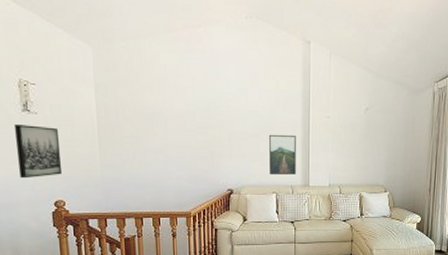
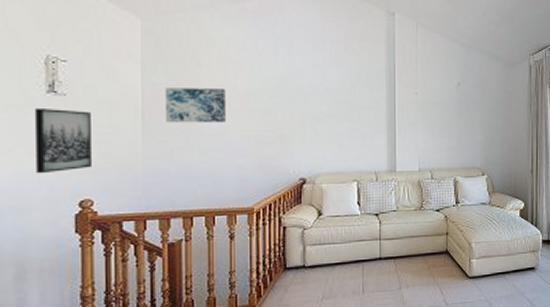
wall art: none [116,108,166,140] -> present [166,88,226,123]
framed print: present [269,134,296,175] -> none [349,113,380,161]

